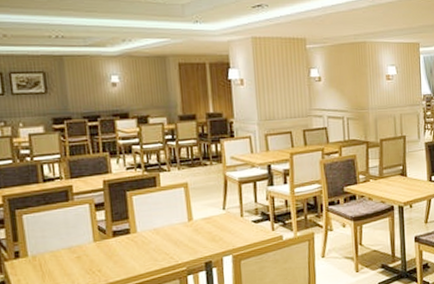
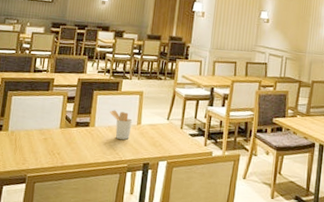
utensil holder: none [152,209,182,241] -> present [110,110,133,140]

